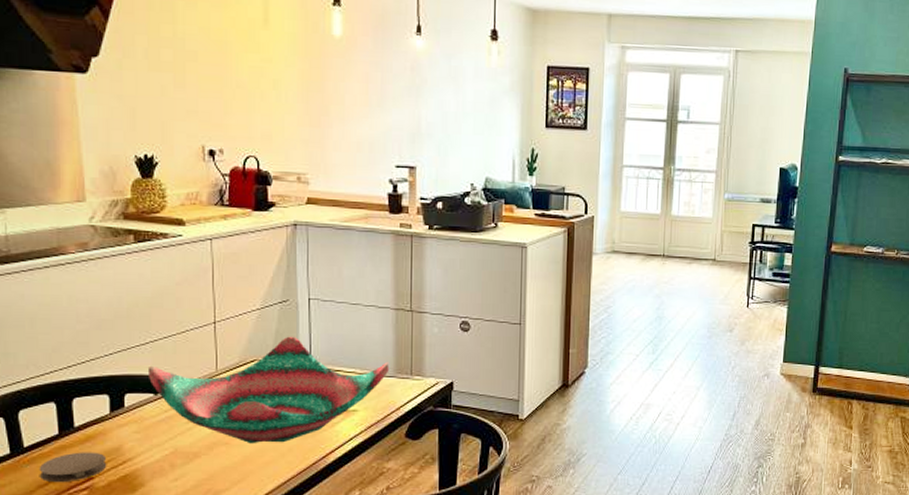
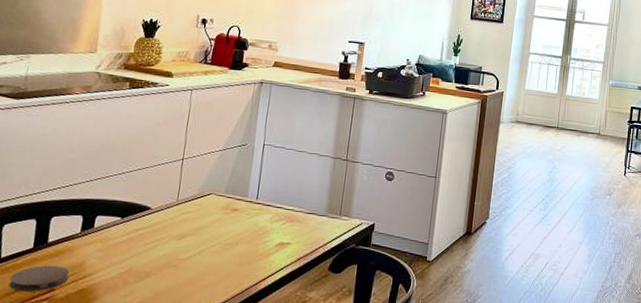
decorative bowl: present [147,336,390,444] -> none [119,175,323,269]

